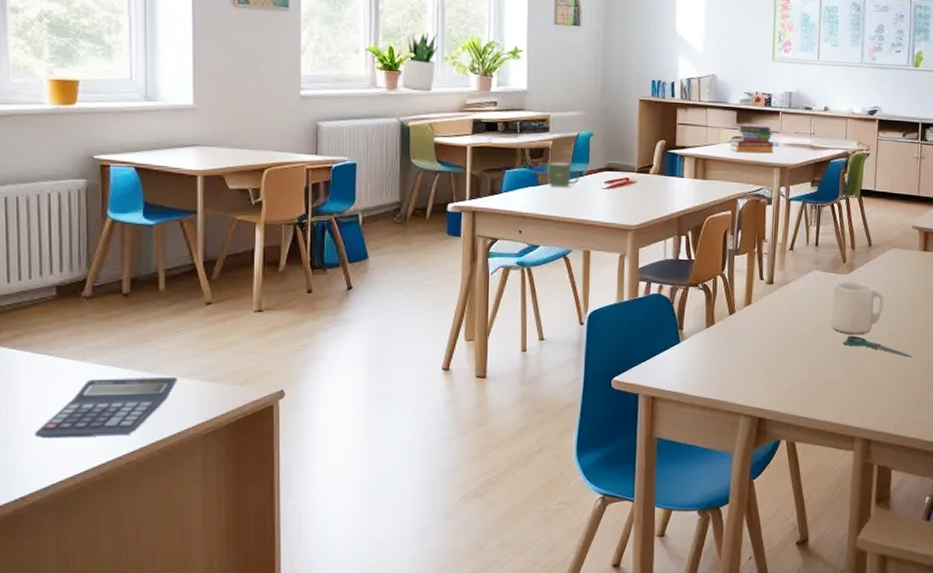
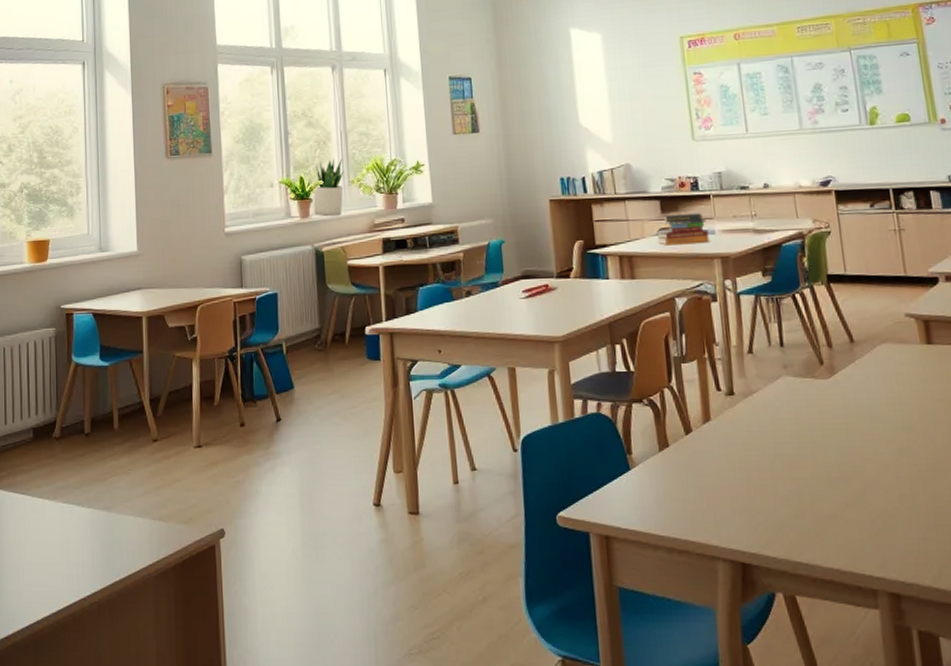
calculator: present [34,376,179,439] -> none [16,515,132,578]
mug: present [548,162,579,188] -> none [461,273,495,302]
mug: present [831,281,884,334] -> none [813,386,886,454]
shears: present [843,335,913,358] -> none [837,455,940,484]

